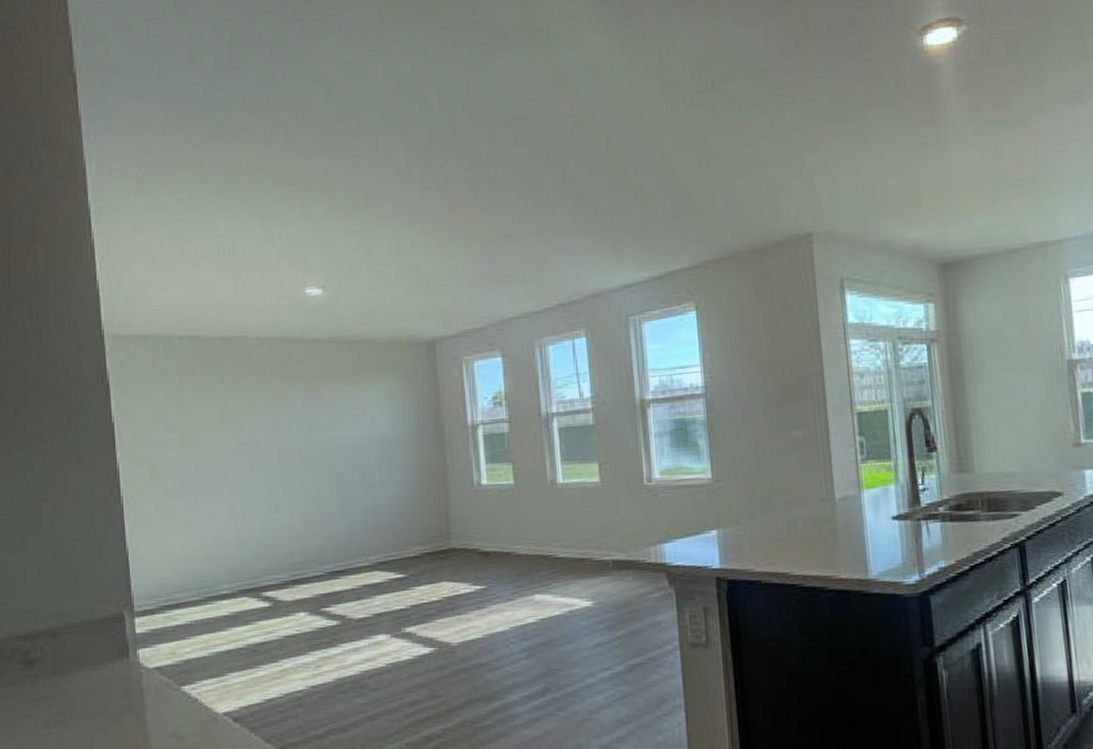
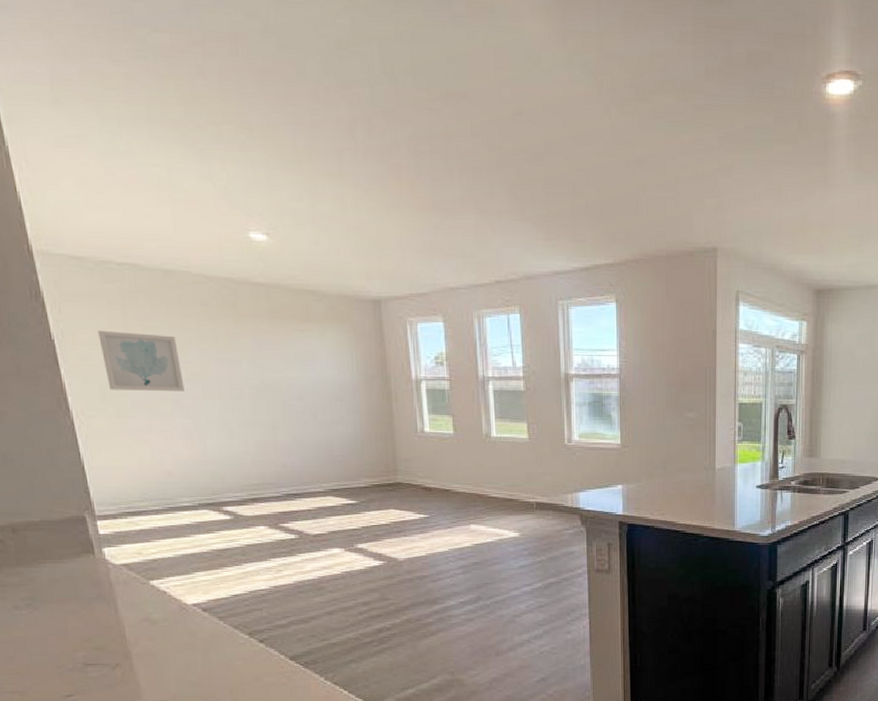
wall art: none [155,405,232,470] -> present [98,330,185,391]

